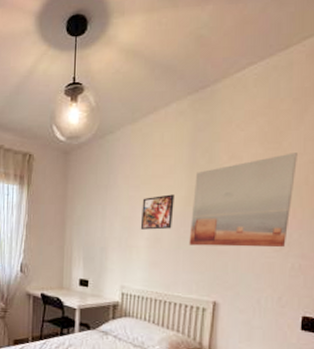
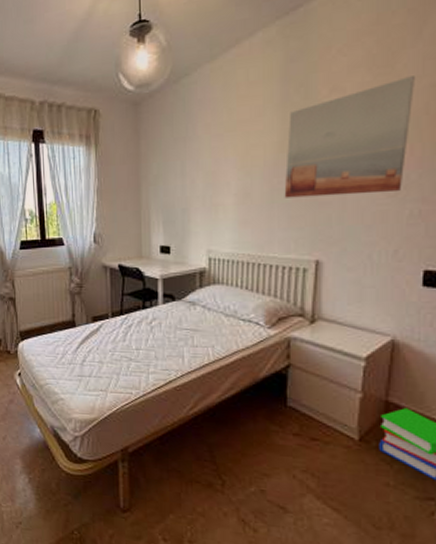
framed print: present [140,194,175,230] -> none [226,140,265,185]

